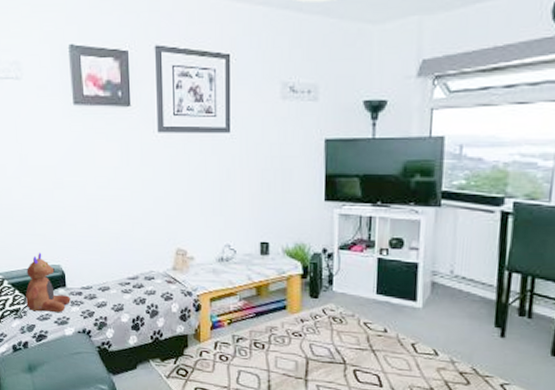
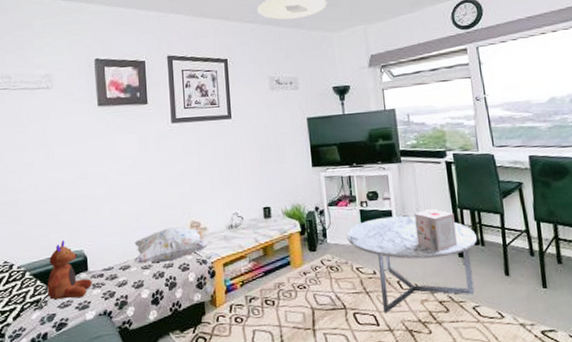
decorative pillow: none [113,252,197,289] -> present [134,227,210,264]
coffee table: none [357,270,524,376] -> present [346,215,477,314]
decorative box: none [444,266,499,318] -> present [414,208,457,252]

